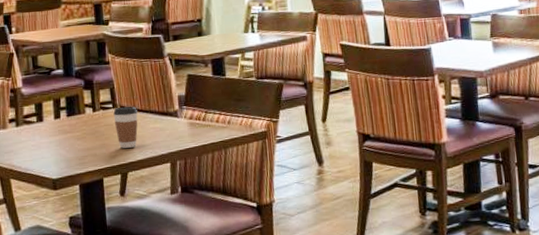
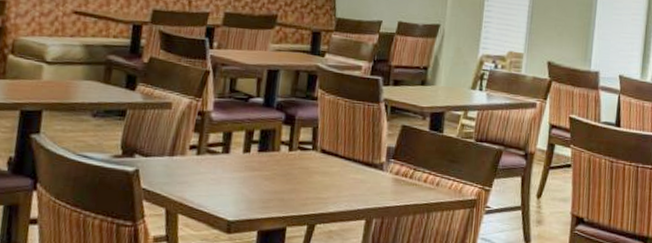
coffee cup: present [113,107,138,148] -> none [310,150,339,197]

